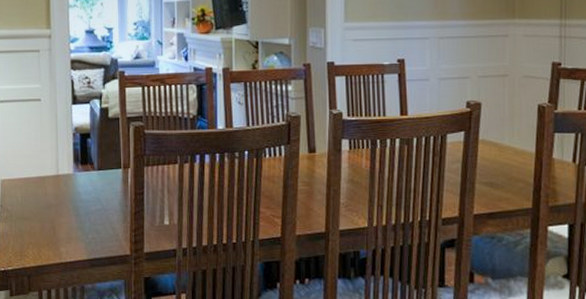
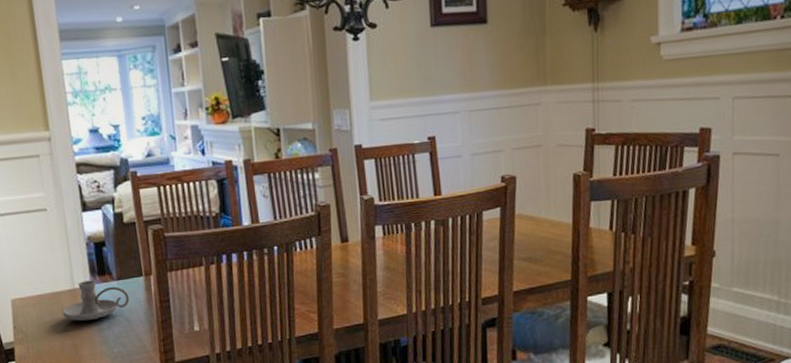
candle holder: none [45,168,107,206] -> present [61,280,130,321]

